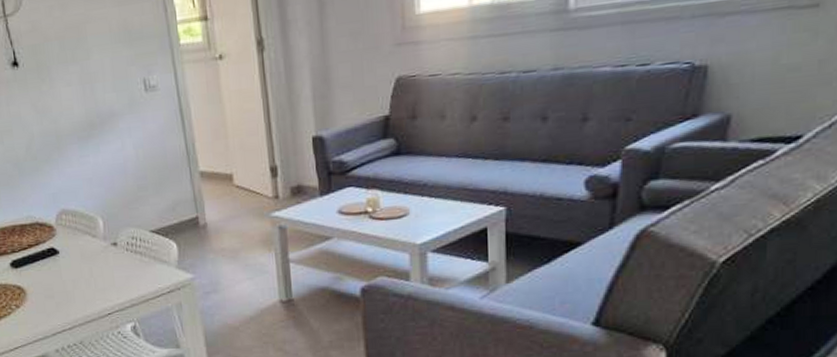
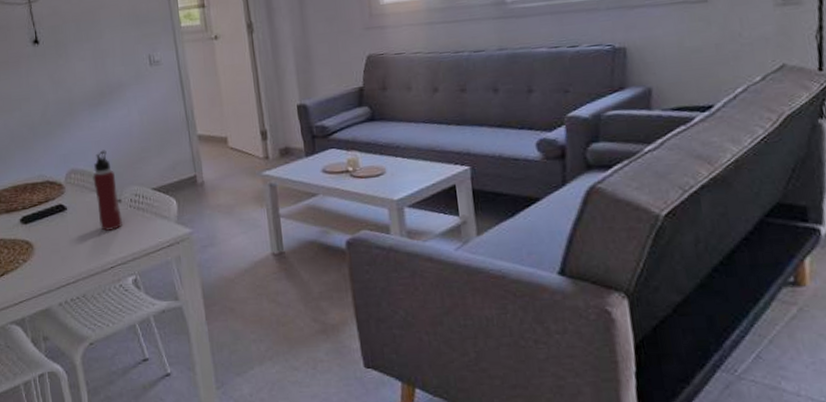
water bottle: none [85,188,119,276] -> present [92,150,122,231]

